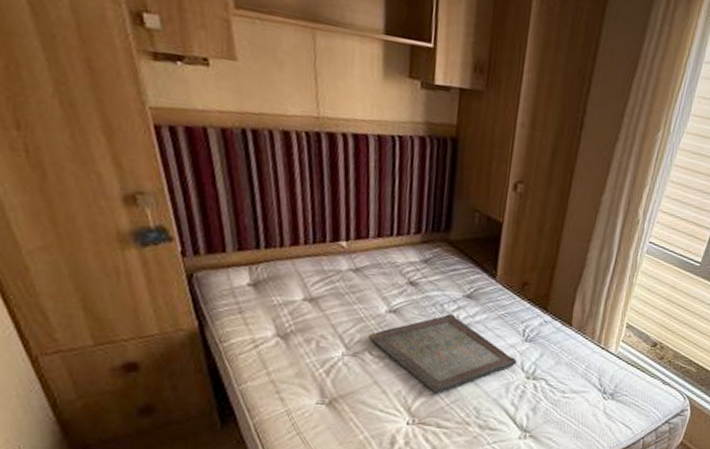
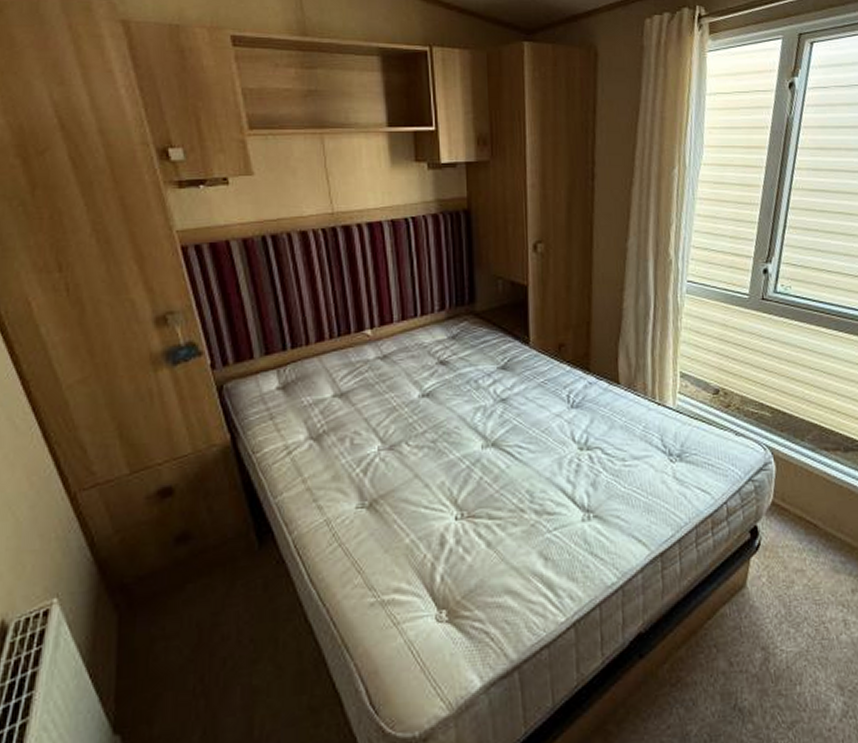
serving tray: present [369,314,517,393] -> none [404,390,566,480]

